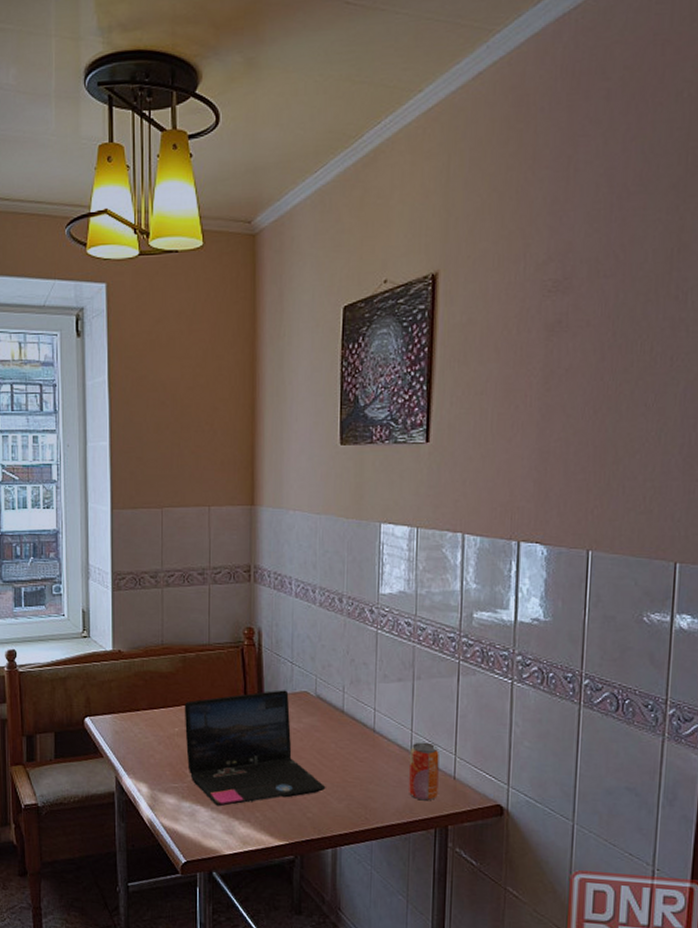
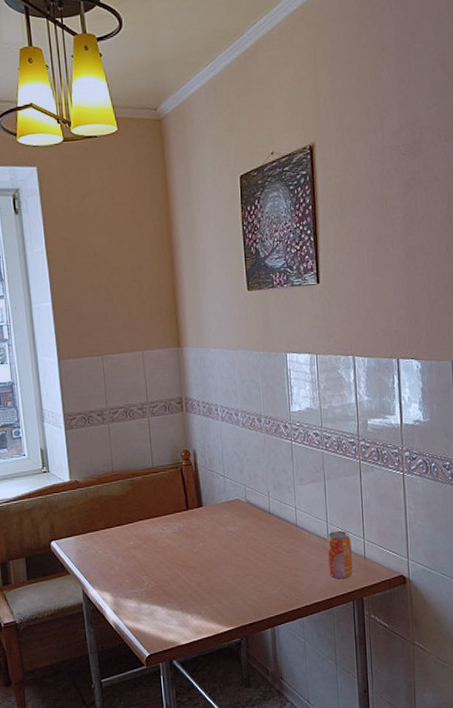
laptop: present [184,690,326,807] -> none [136,500,262,605]

